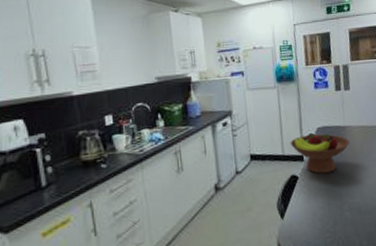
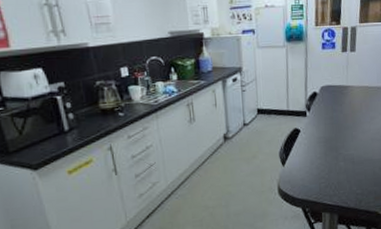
fruit bowl: present [290,133,351,174] -> none [295,91,351,128]

